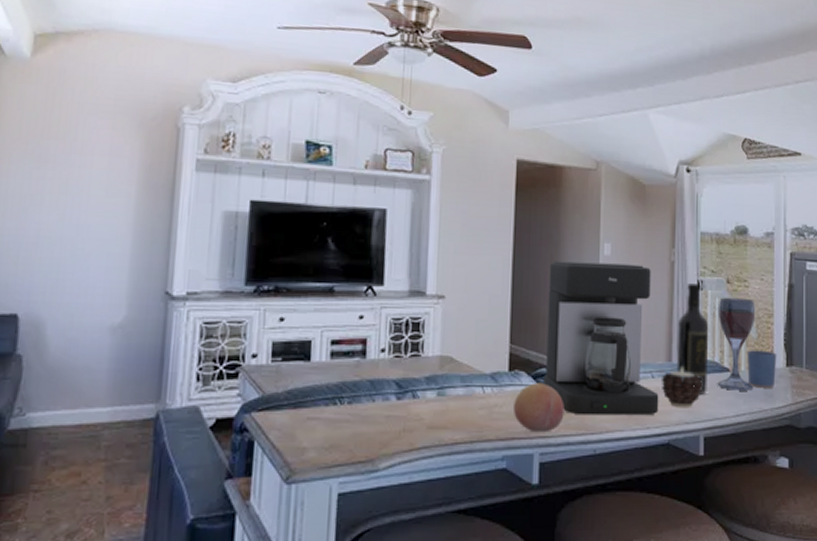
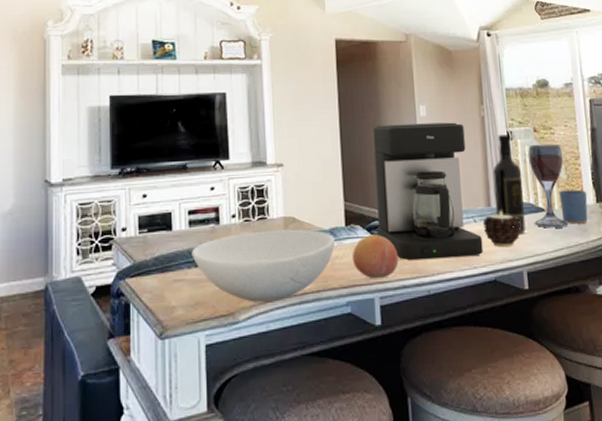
bowl: none [330,369,496,449] -> present [191,229,336,302]

